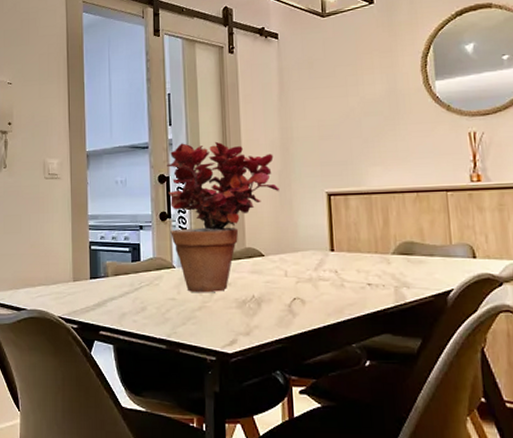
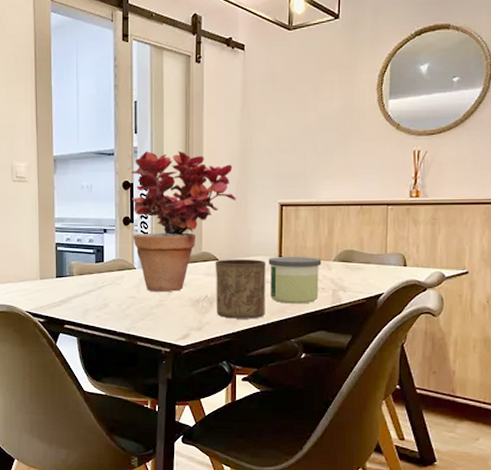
cup: none [260,254,320,322] -> present [215,259,266,319]
candle: none [319,250,379,303] -> present [268,257,322,304]

